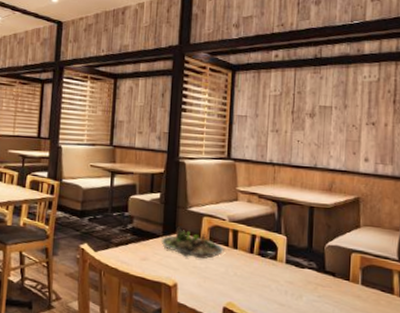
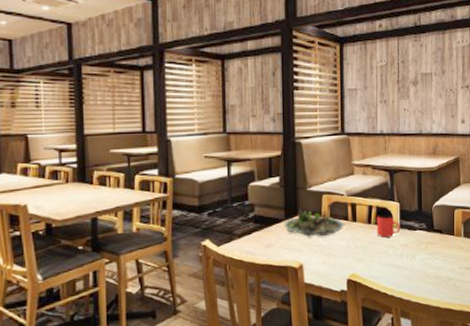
cup: none [259,246,287,271] -> present [376,214,401,238]

